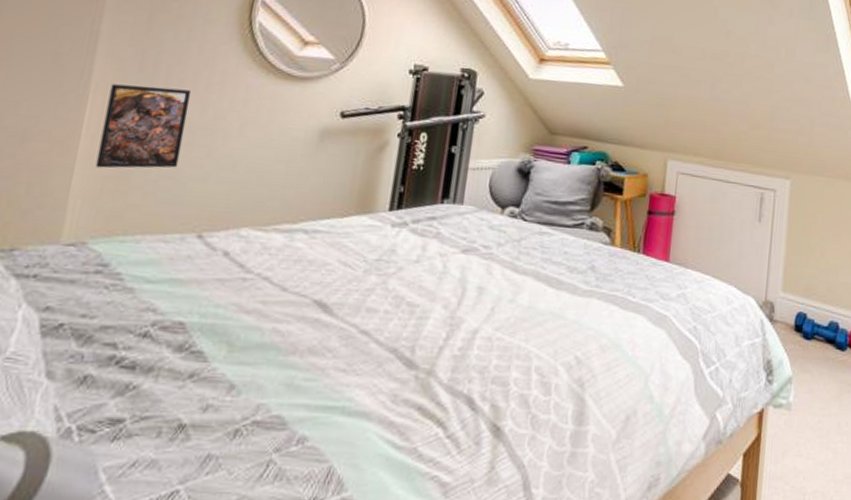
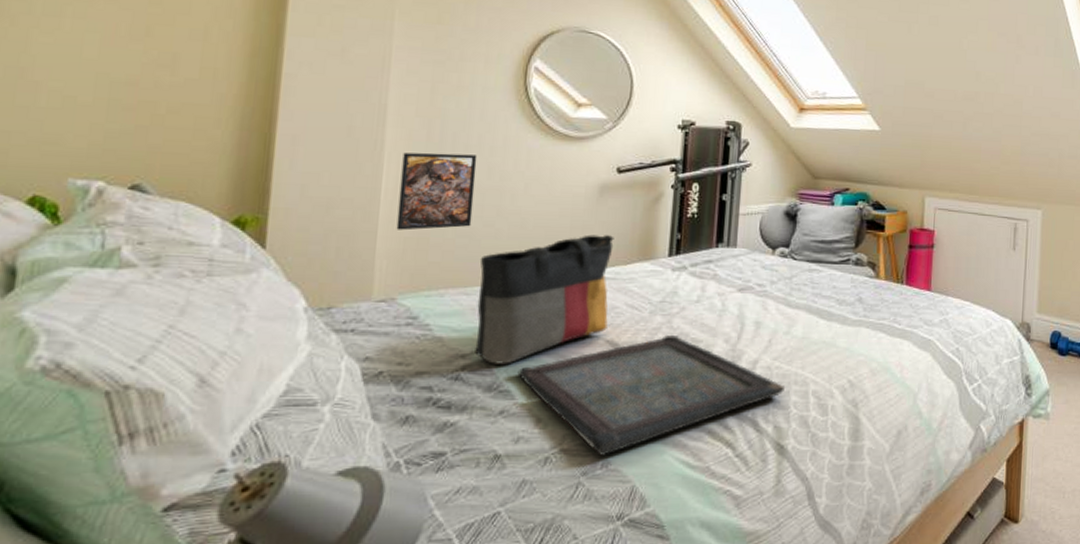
tote bag: none [168,182,332,322] -> present [475,234,614,364]
serving tray: none [213,296,507,430] -> present [517,334,786,456]

